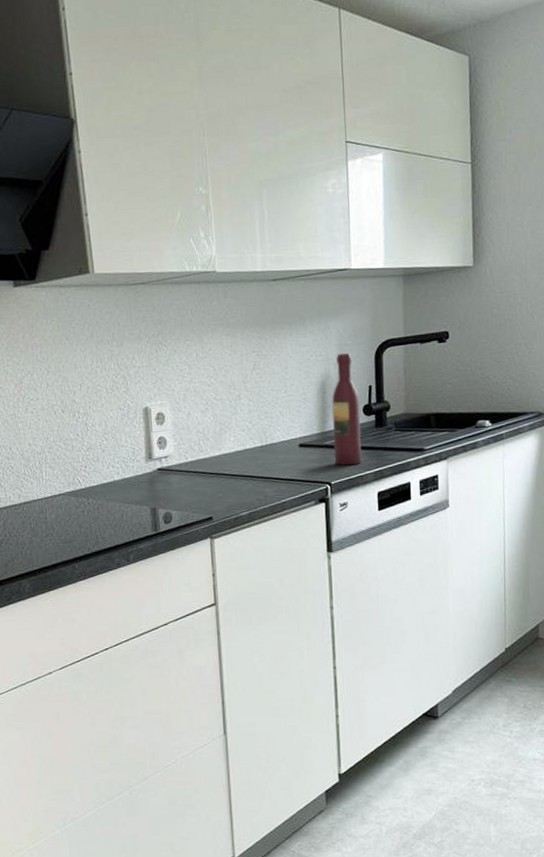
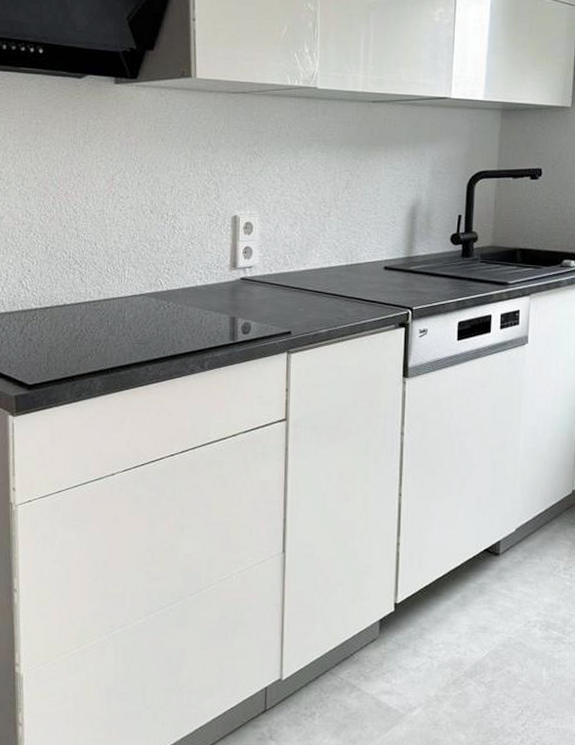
wine bottle: present [332,352,362,466] -> none [418,180,448,293]

